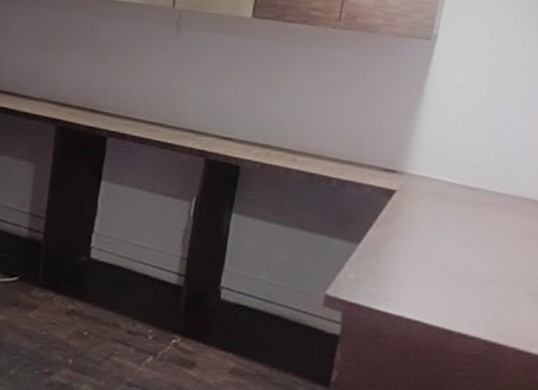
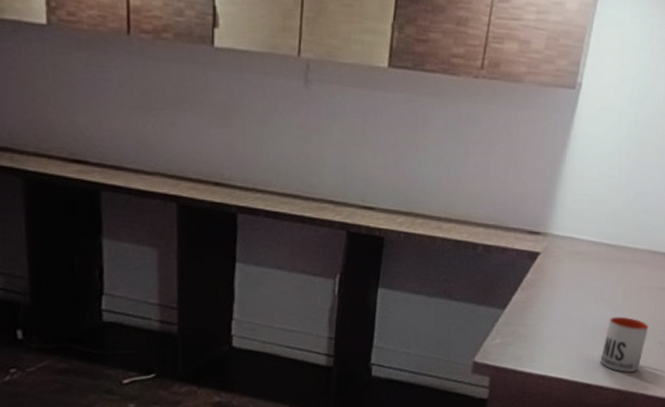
mug: none [463,261,517,323] -> present [600,316,649,373]

